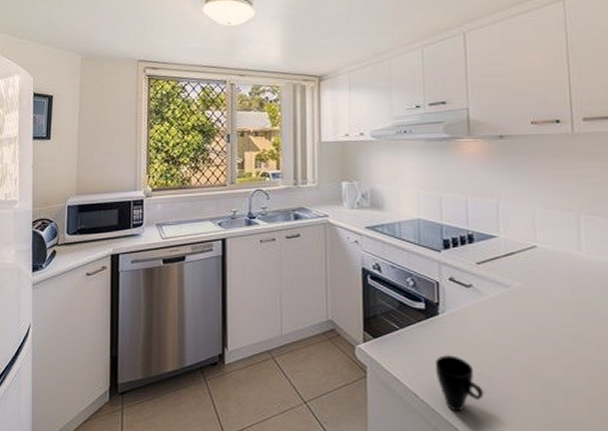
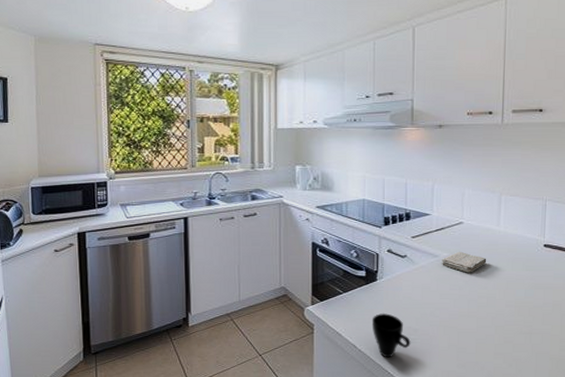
washcloth: none [515,281,570,307] -> present [442,251,487,273]

